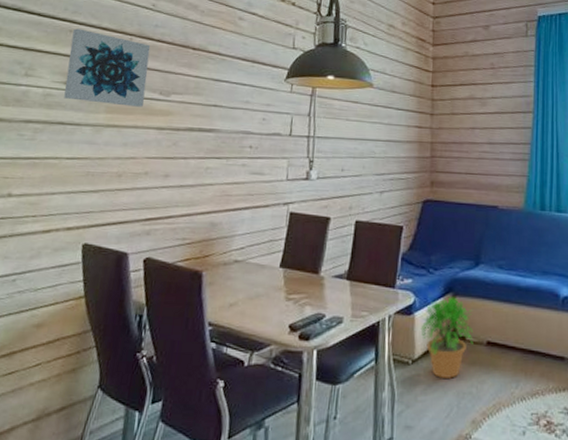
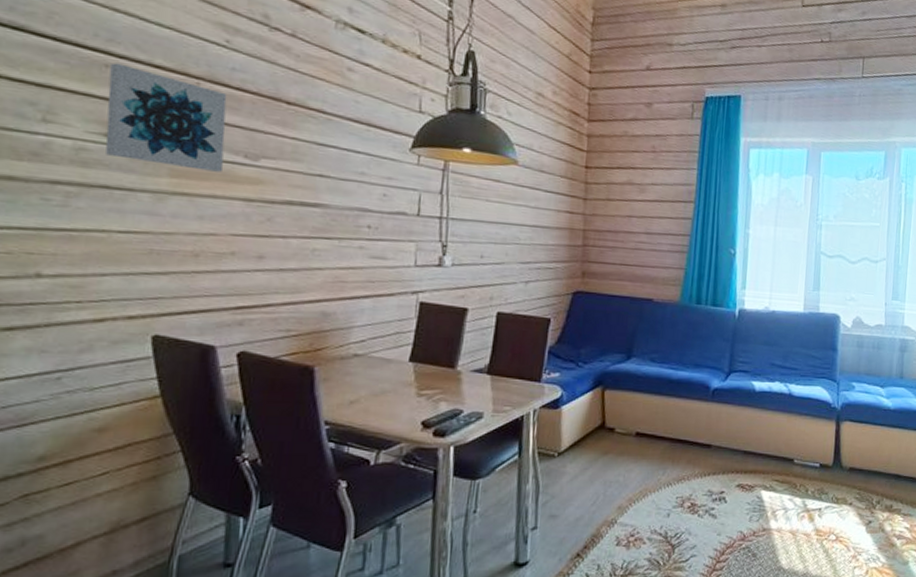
potted plant: present [420,297,474,379] -> none [568,390,623,469]

